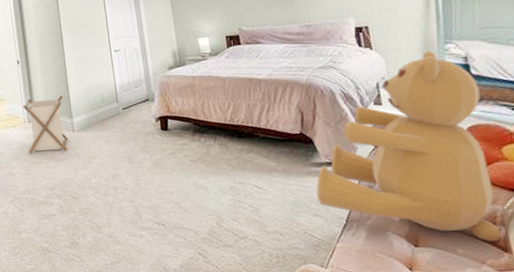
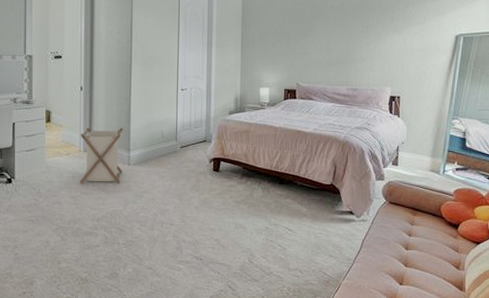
teddy bear: present [316,51,503,242] -> none [334,124,469,283]

